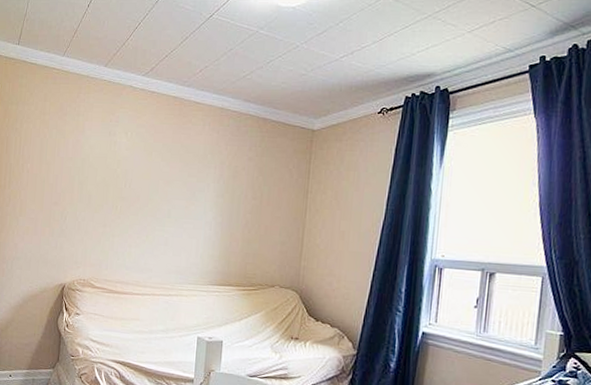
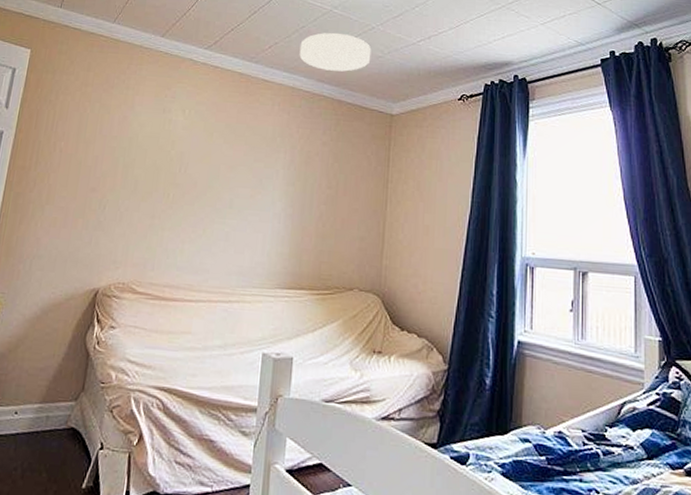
ceiling light: none [227,53,295,91] -> present [299,32,372,72]

